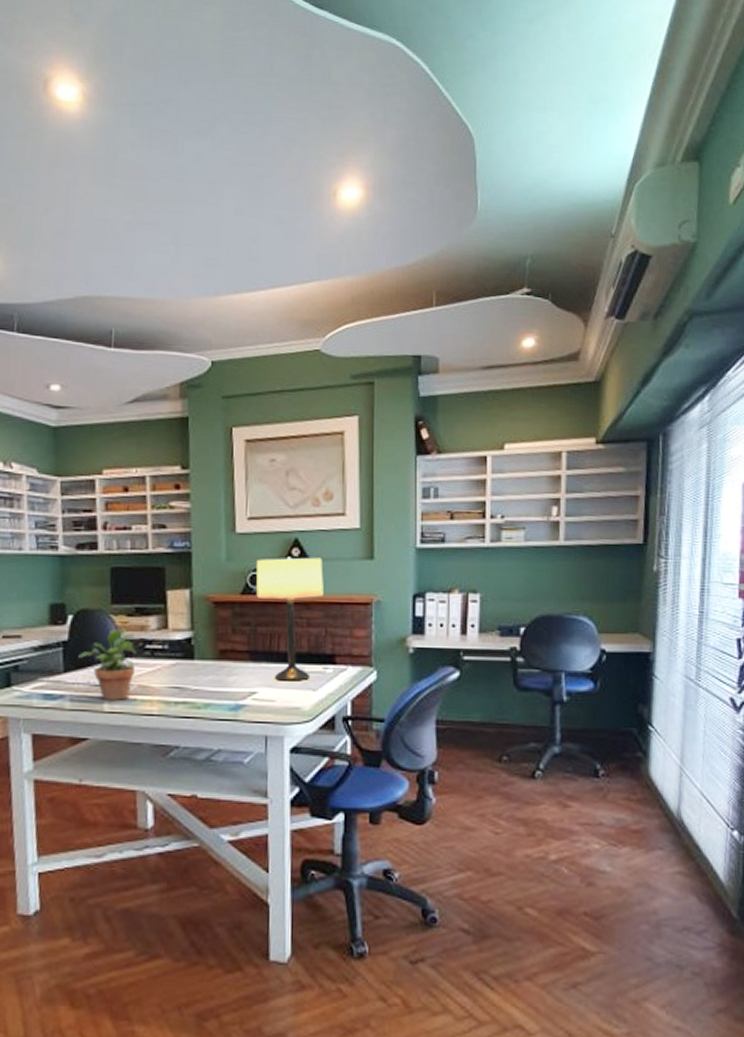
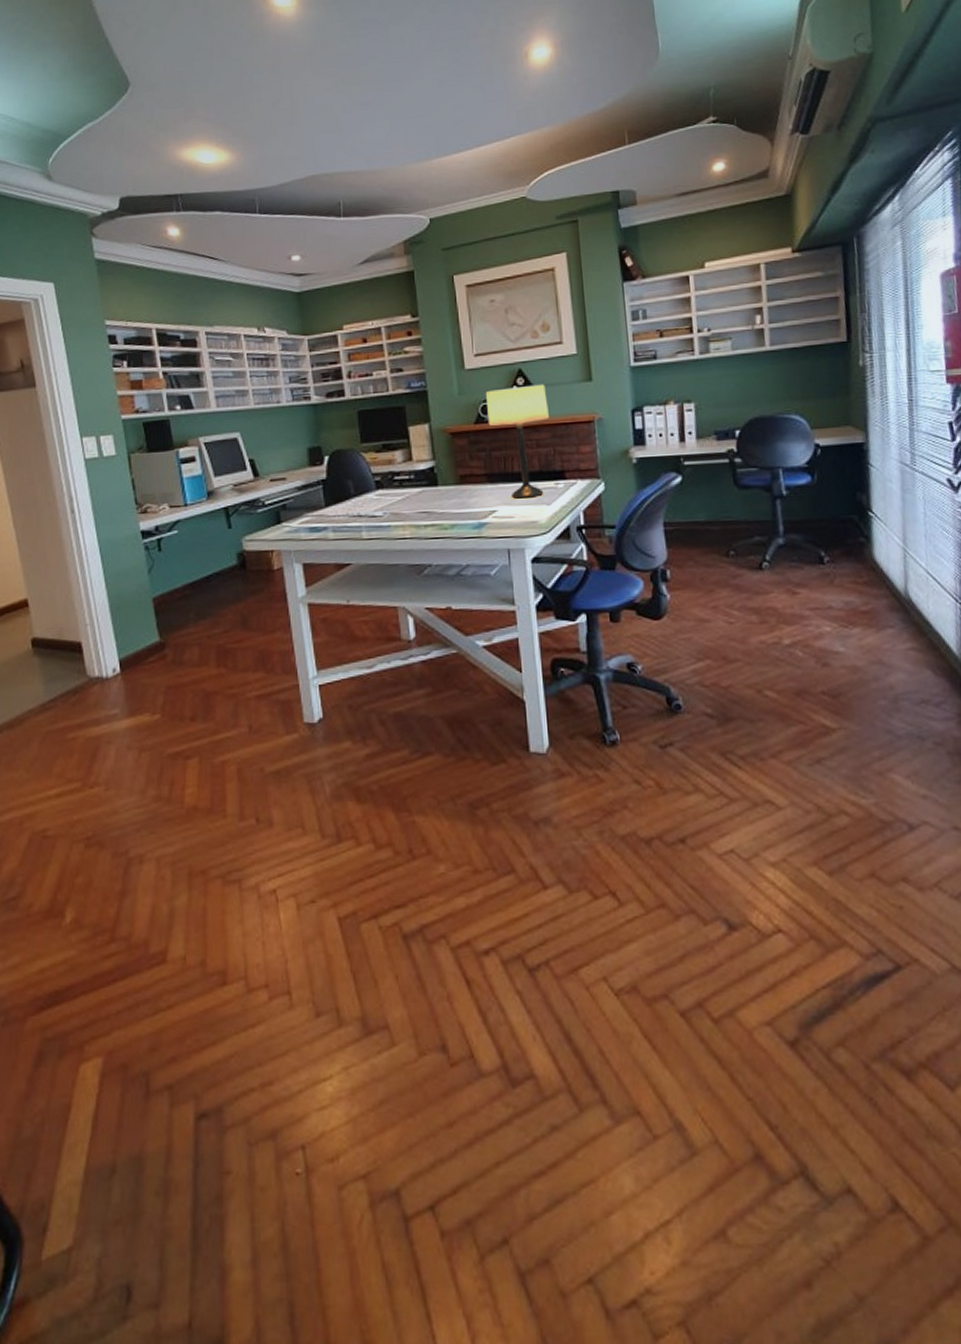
potted plant: present [78,628,137,700] -> none [336,463,387,529]

